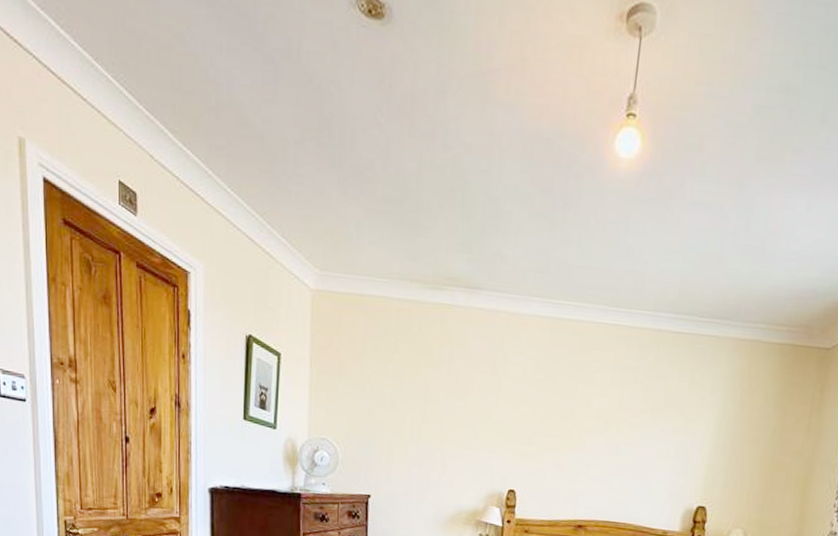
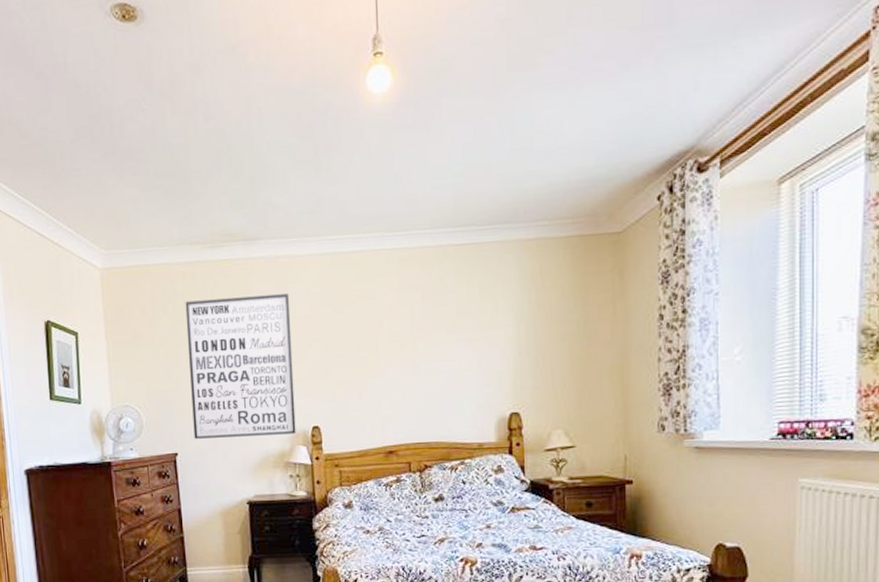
wall art: none [389,341,505,494] -> present [185,293,296,439]

